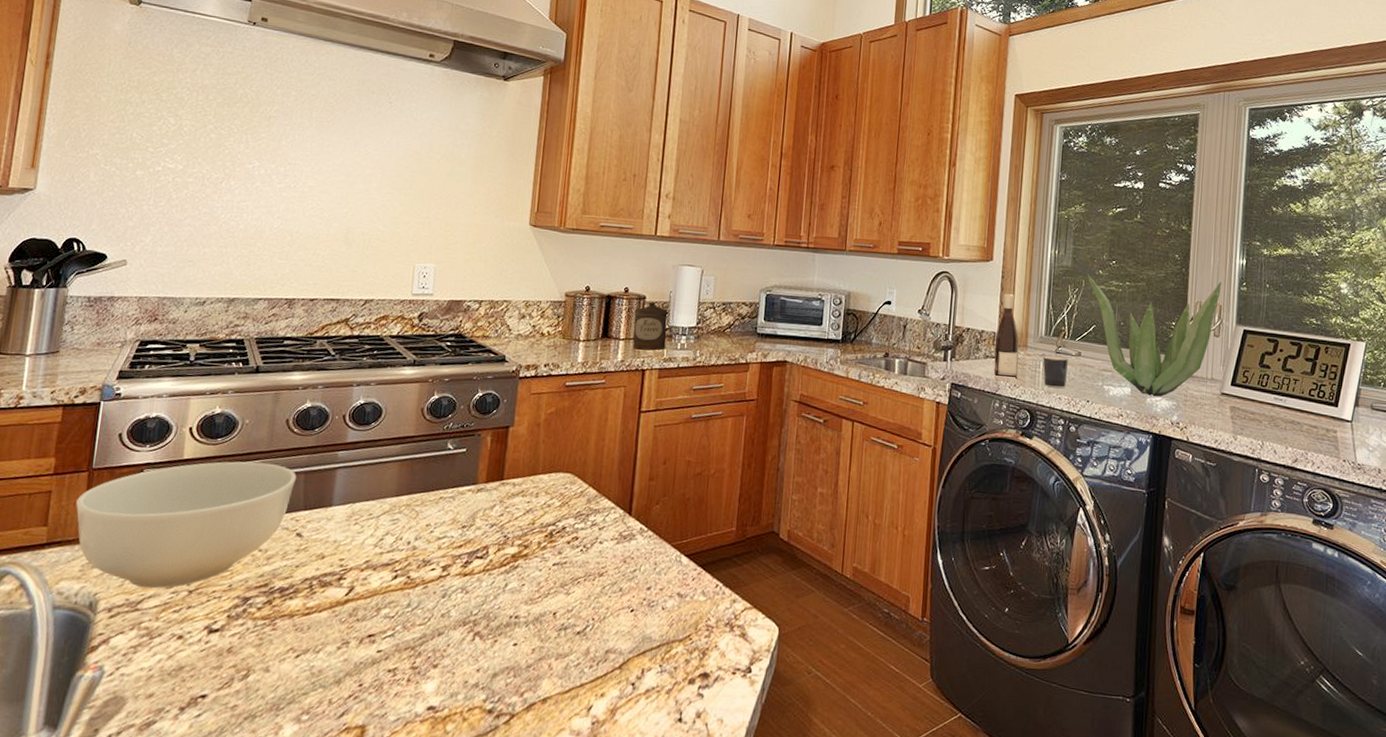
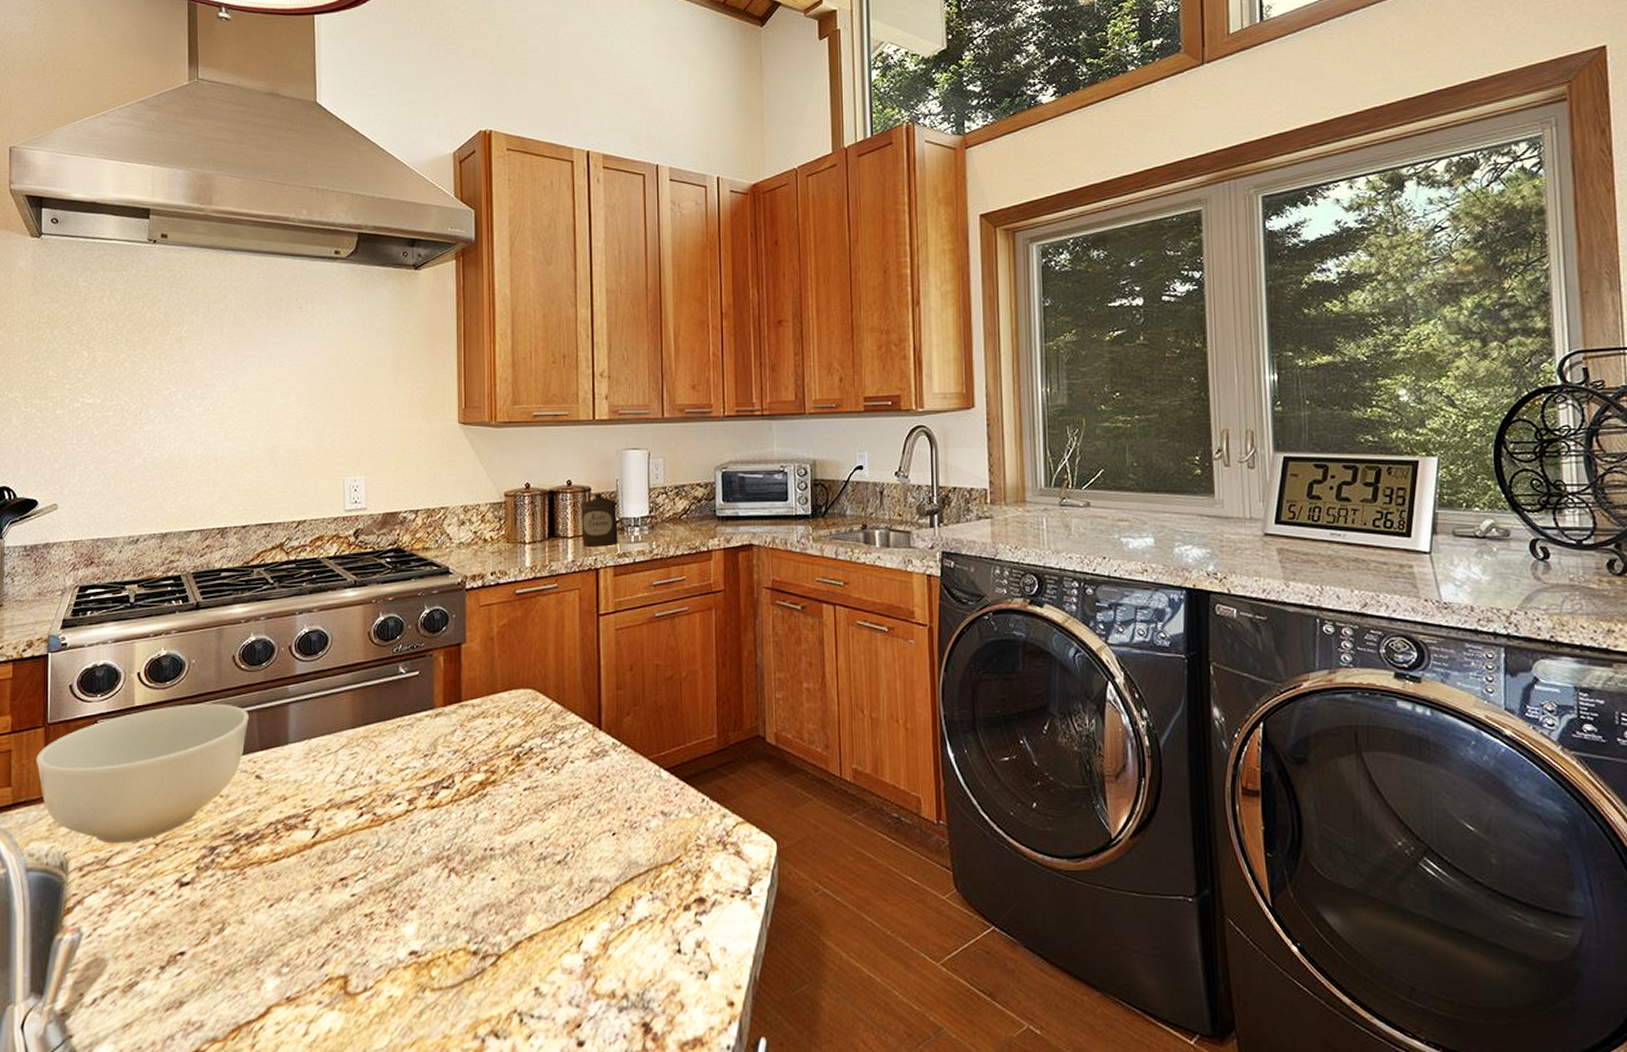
bottle: present [993,294,1019,380] -> none [987,444,1019,541]
mug: present [1043,356,1069,390] -> none [1046,510,1077,548]
plant: present [1087,274,1221,397] -> none [1088,403,1250,546]

